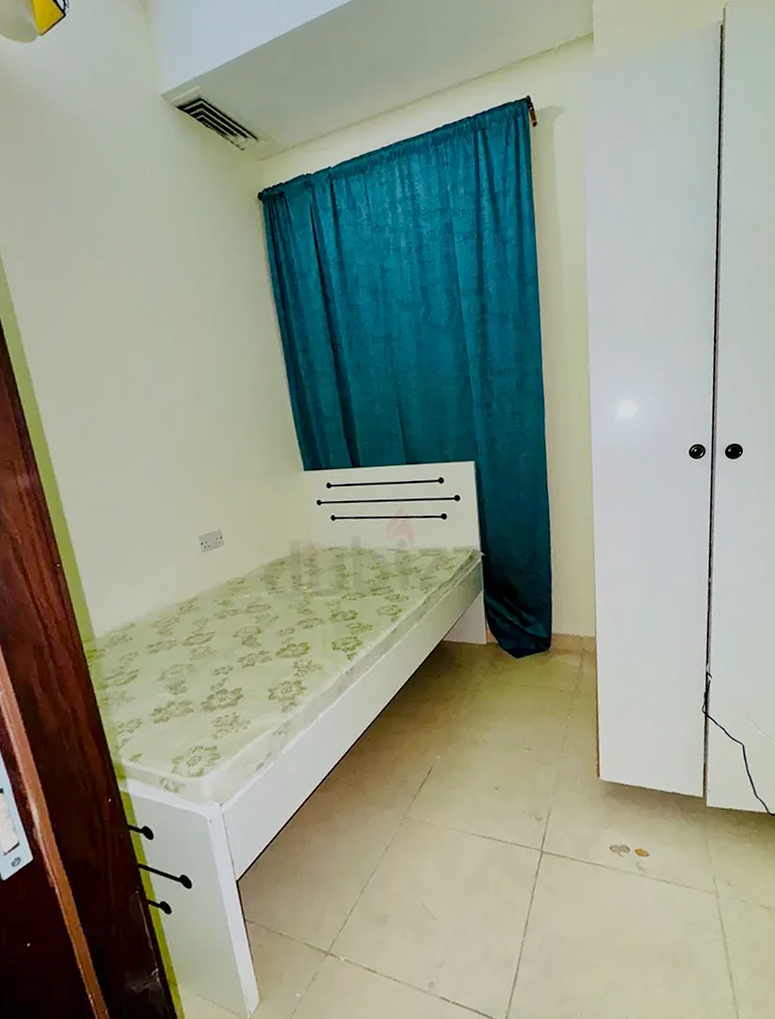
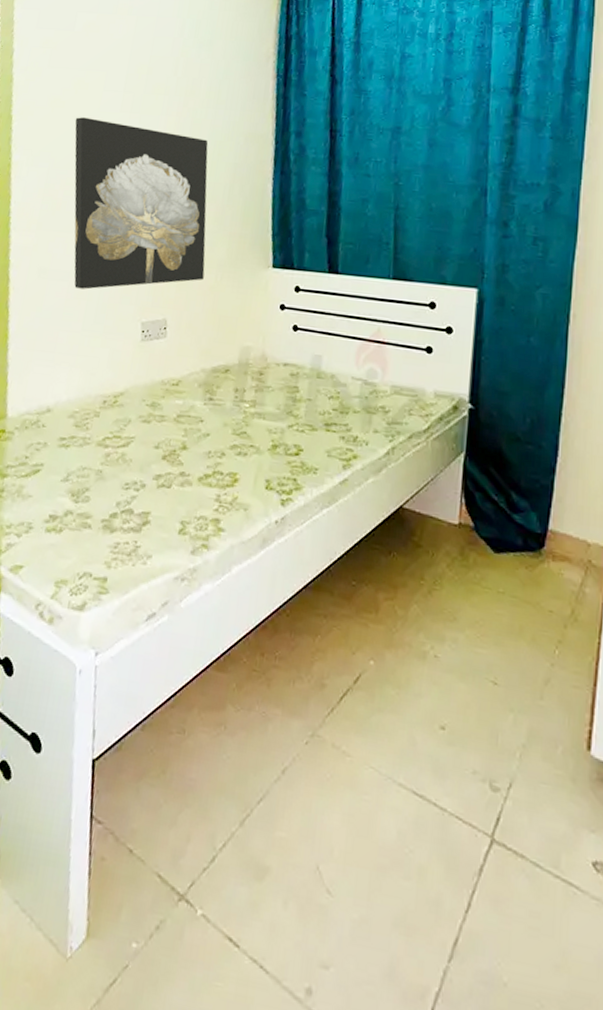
wall art: none [93,360,246,517] -> present [74,117,209,290]

